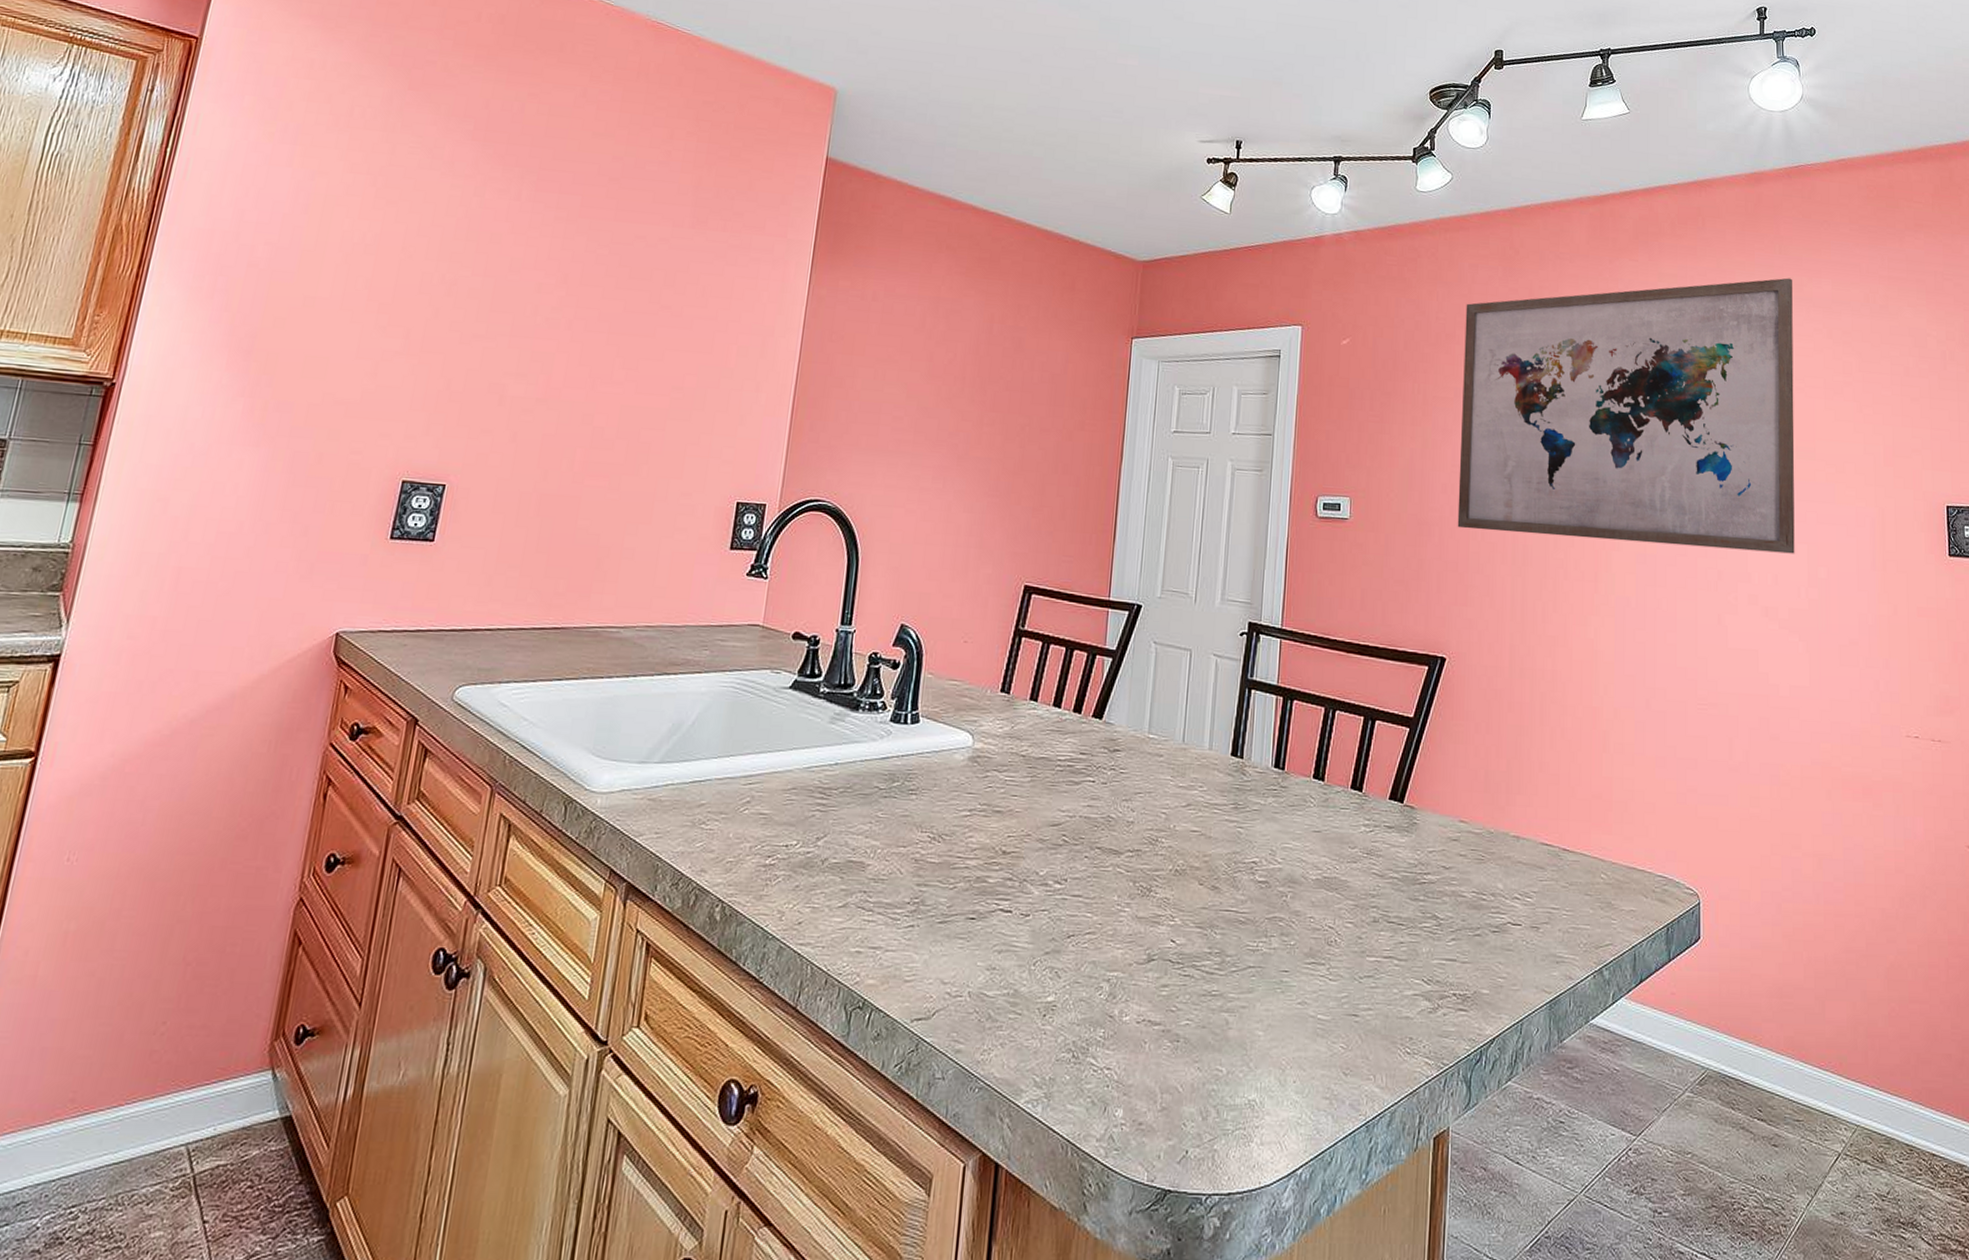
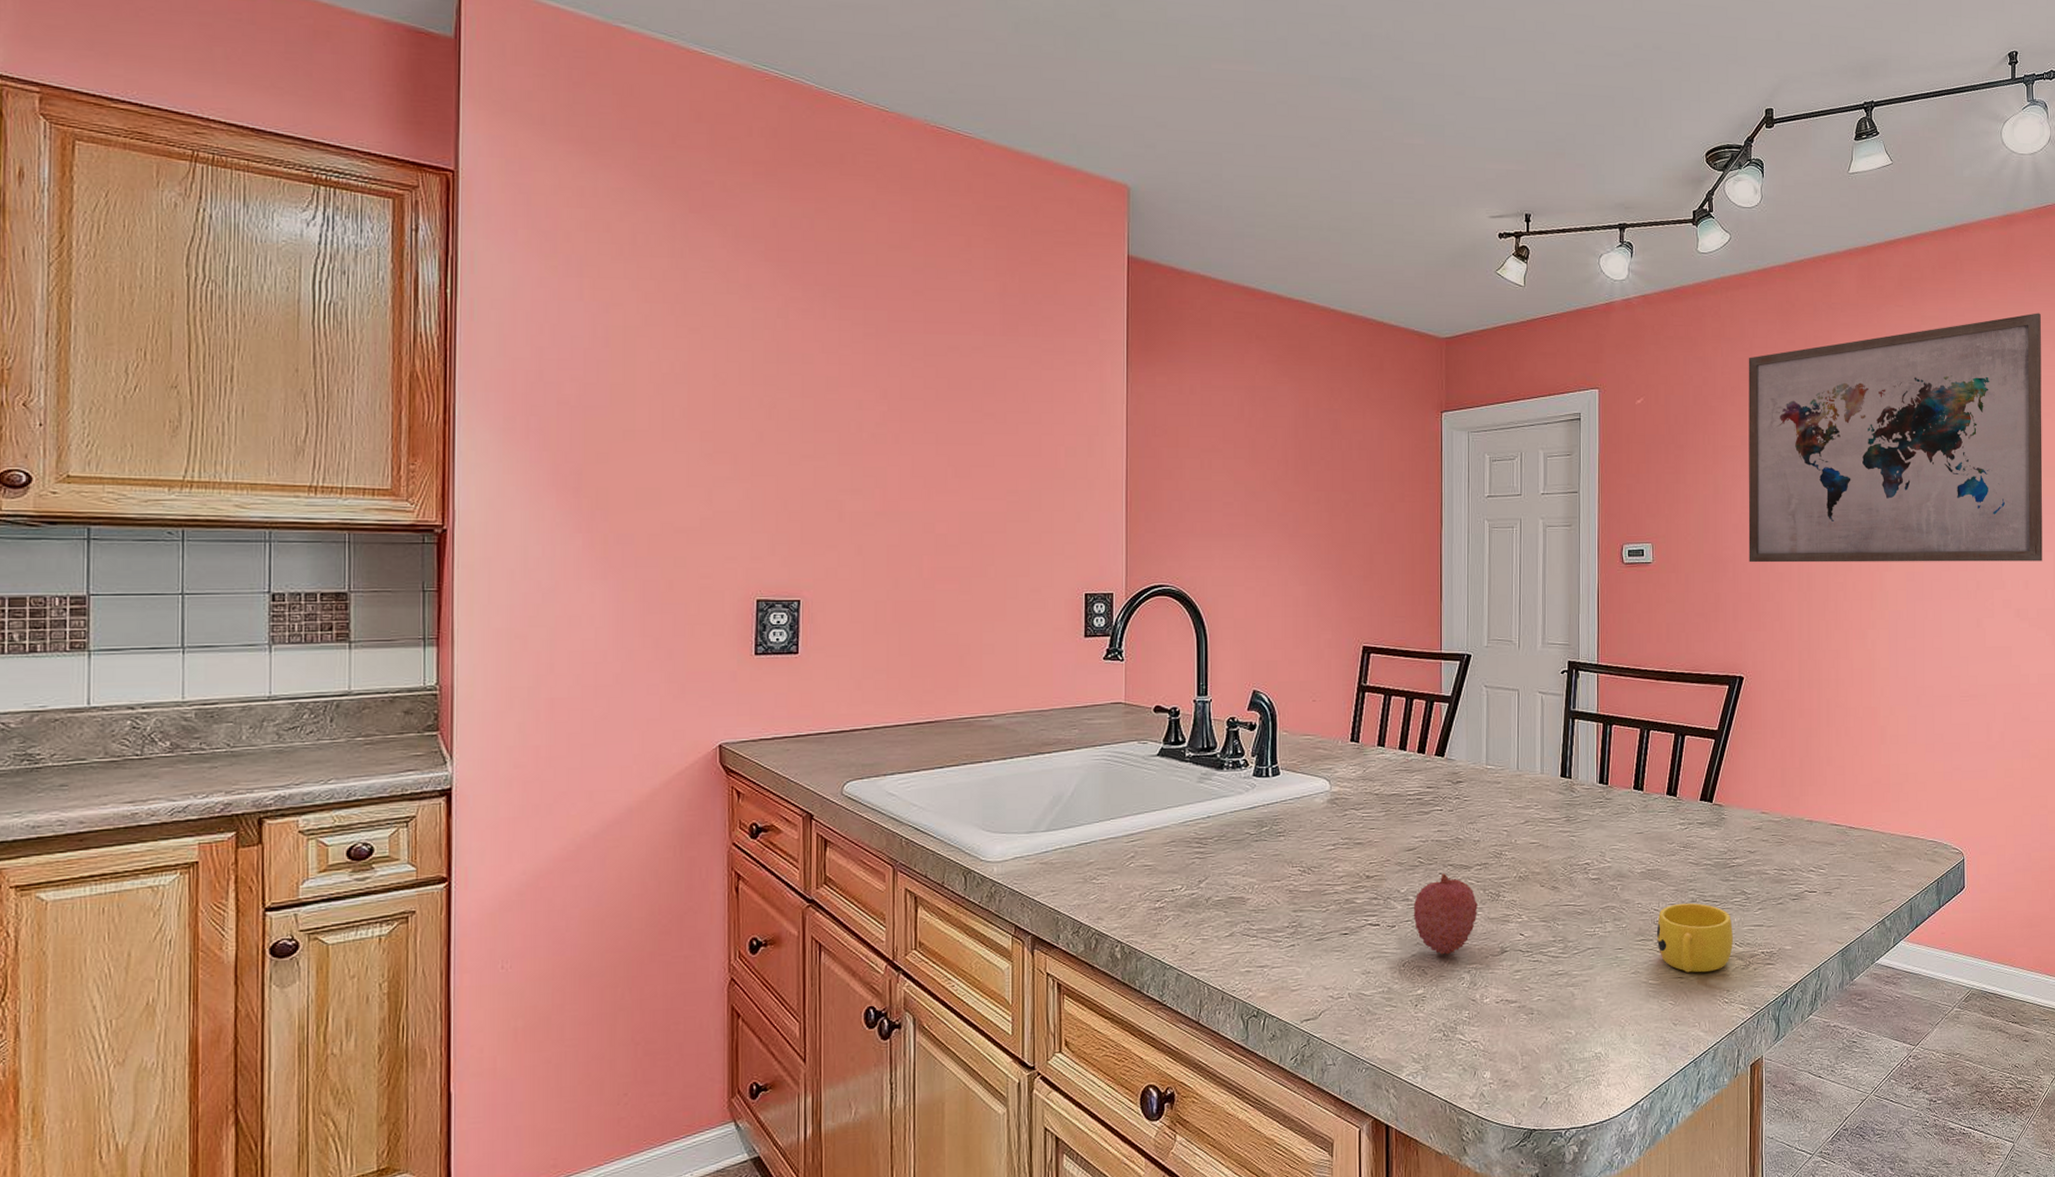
fruit: none [1050,857,1125,957] -> present [1413,873,1478,955]
cup: none [1329,922,1420,1012] -> present [1656,902,1733,973]

